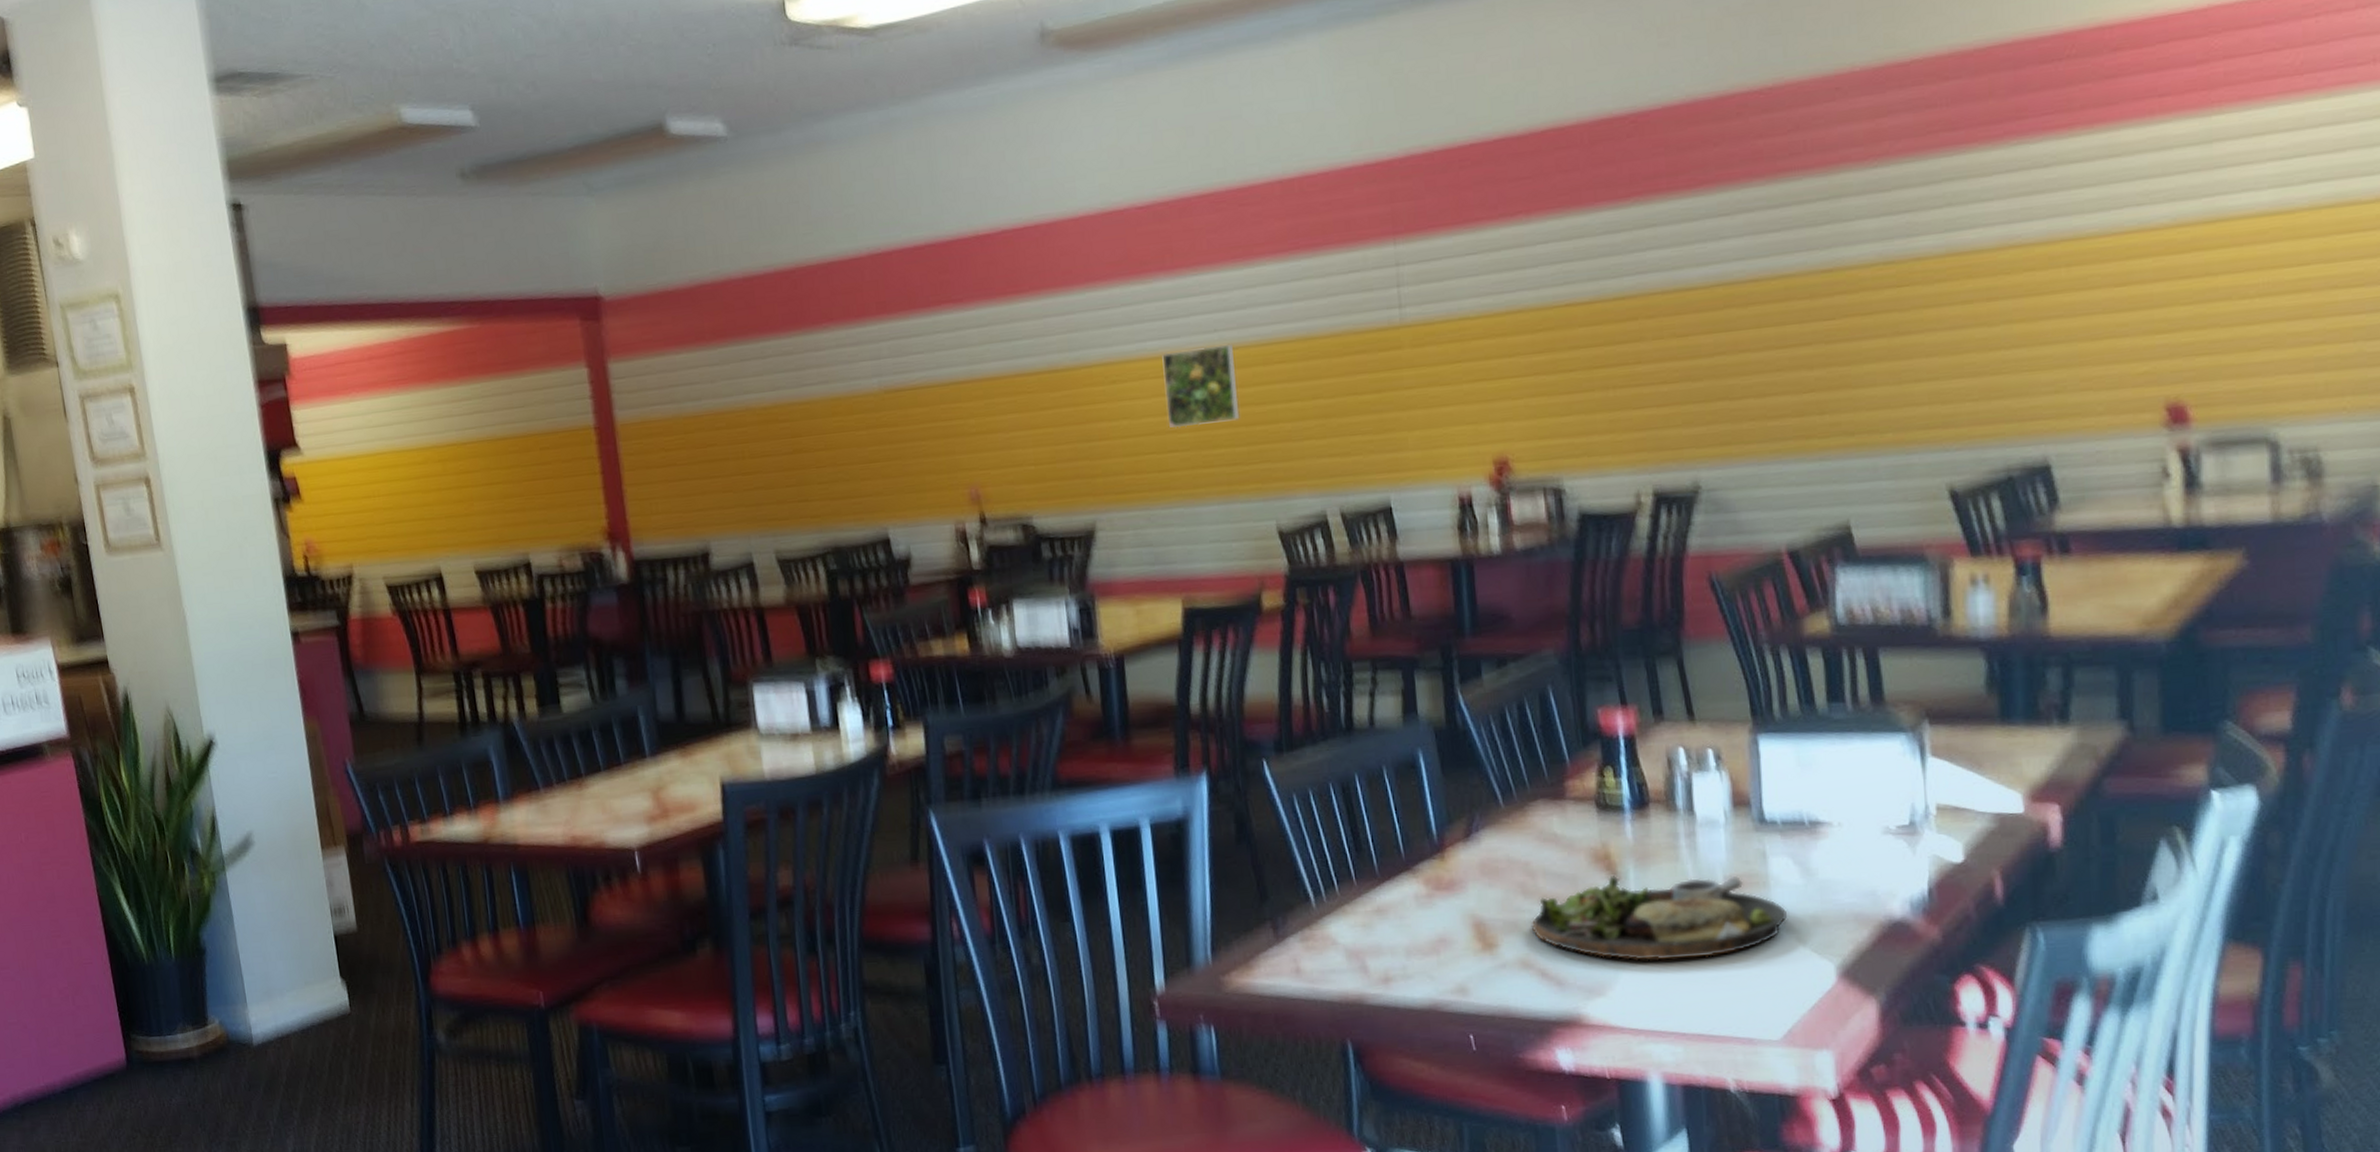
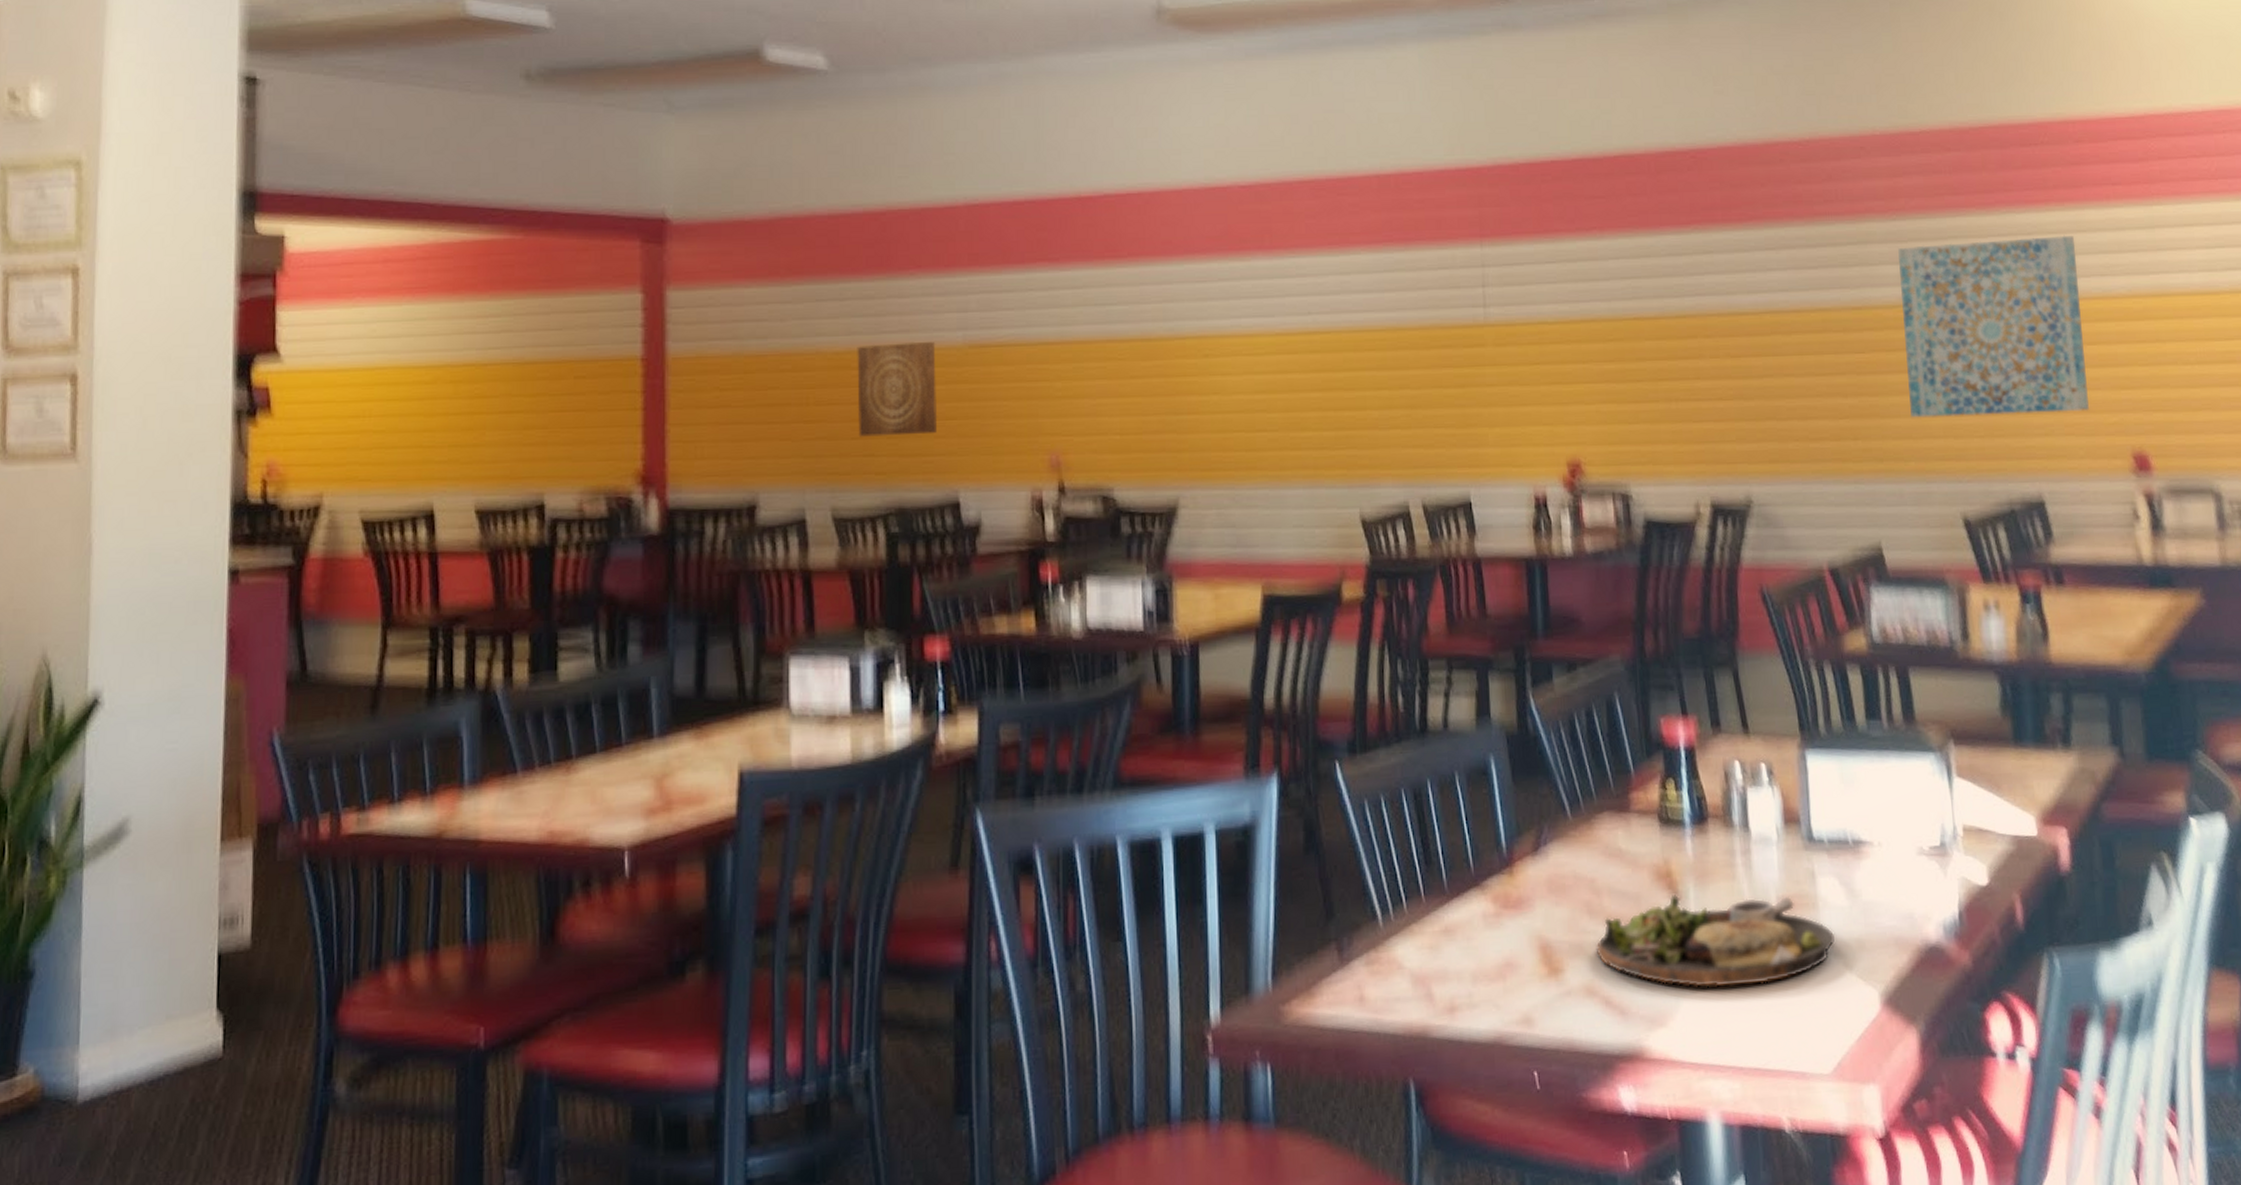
wall art: none [782,390,862,484] -> present [857,341,938,437]
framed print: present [1162,343,1240,428] -> none [1256,327,1329,408]
wall art: none [1879,162,2113,386] -> present [1898,235,2089,418]

